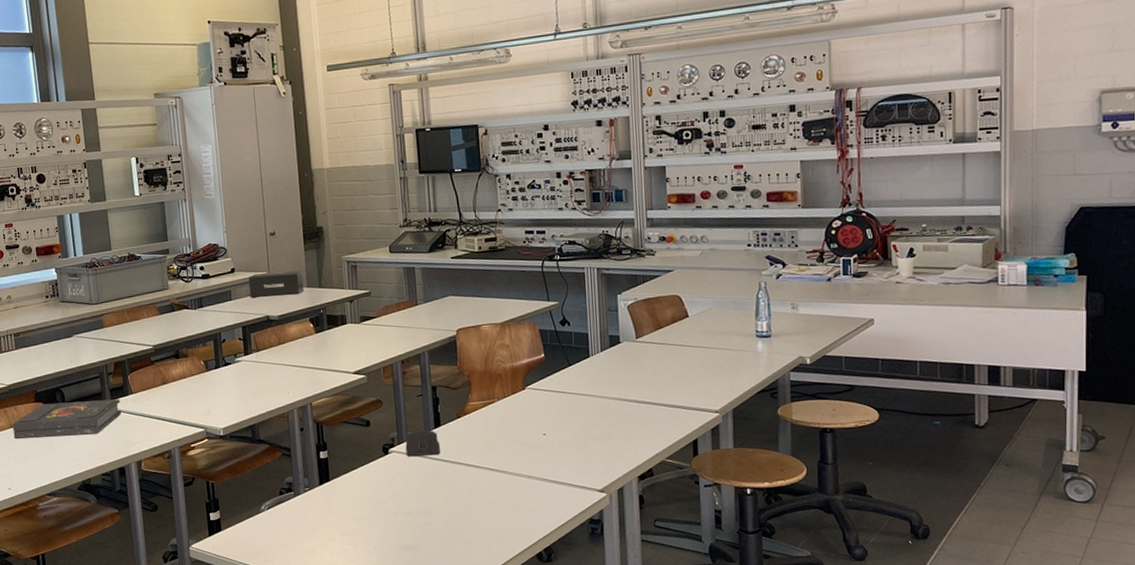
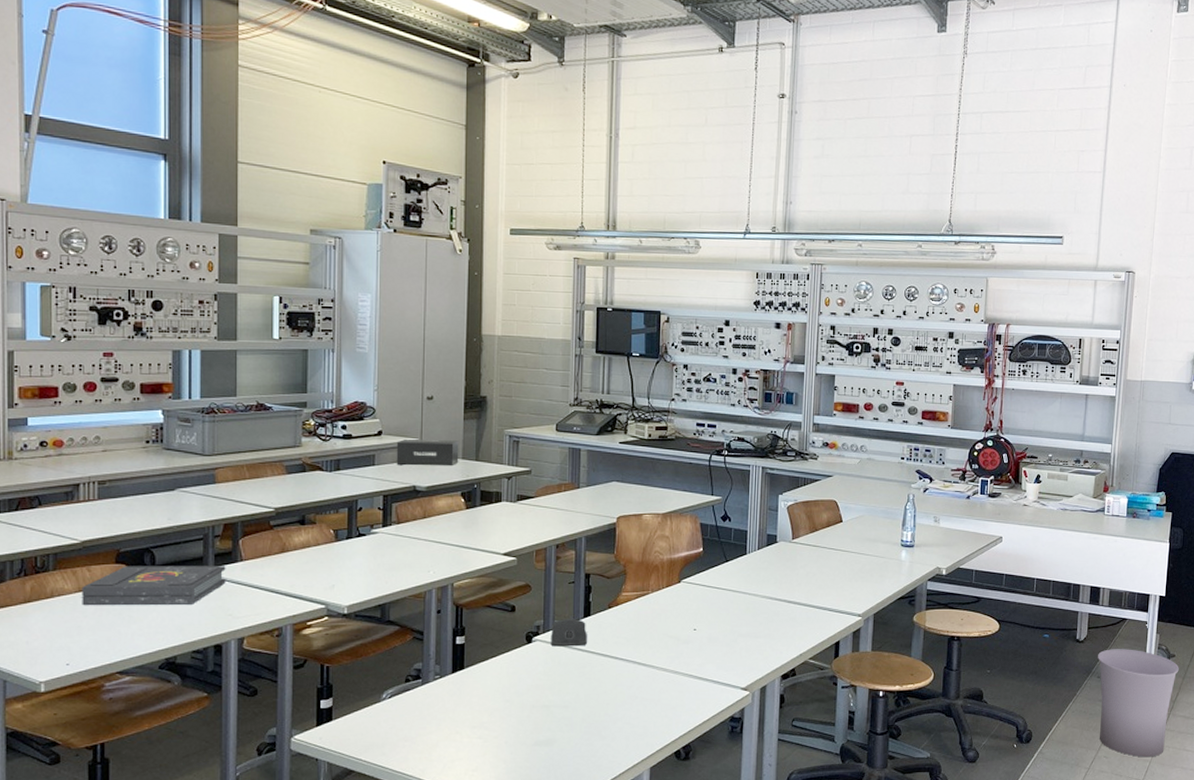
waste bin: none [1004,432,1112,553] -> present [1098,649,1179,758]

